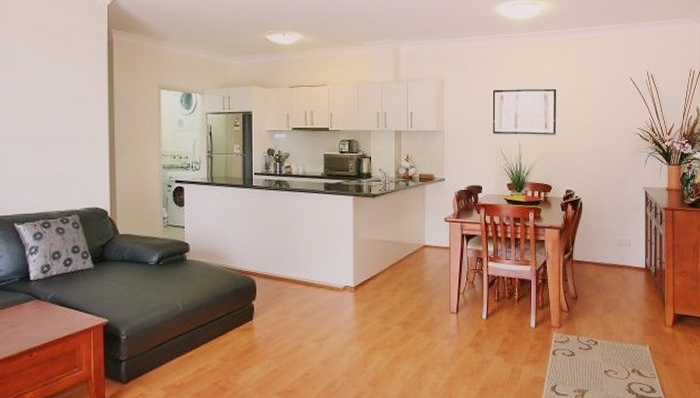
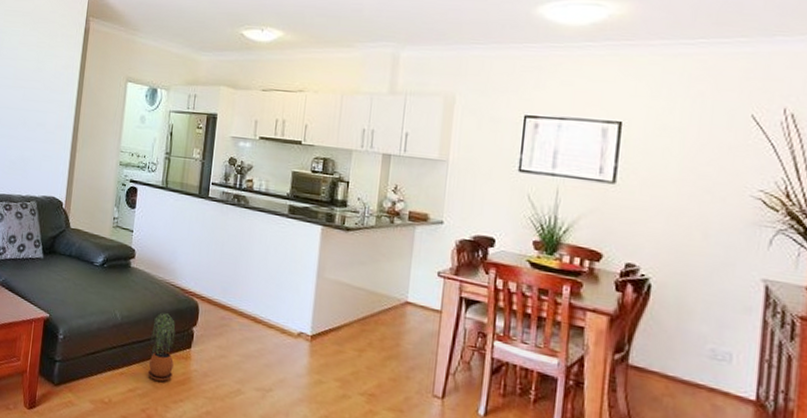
potted plant: none [215,293,238,355] -> present [147,312,176,382]

